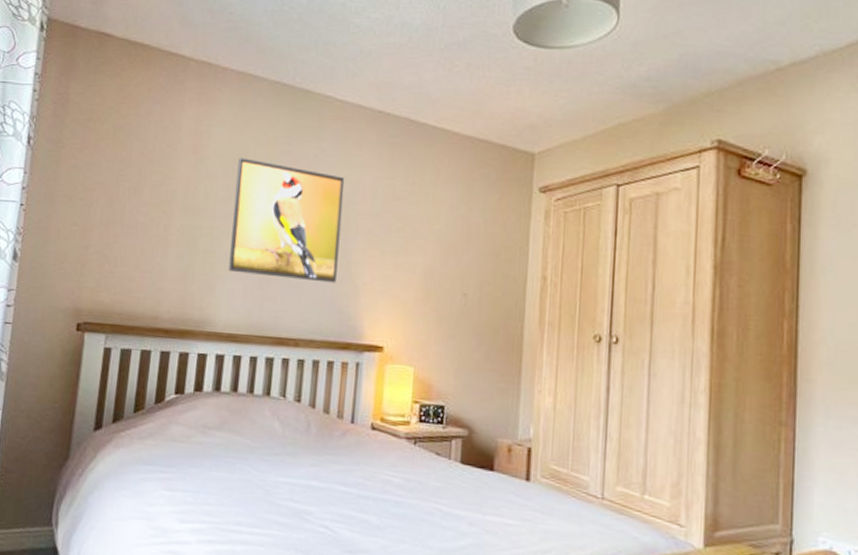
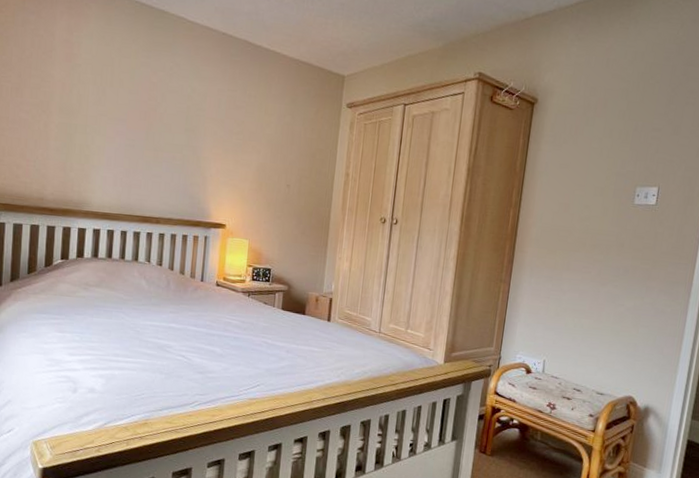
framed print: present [228,157,345,283] -> none [101,66,195,174]

